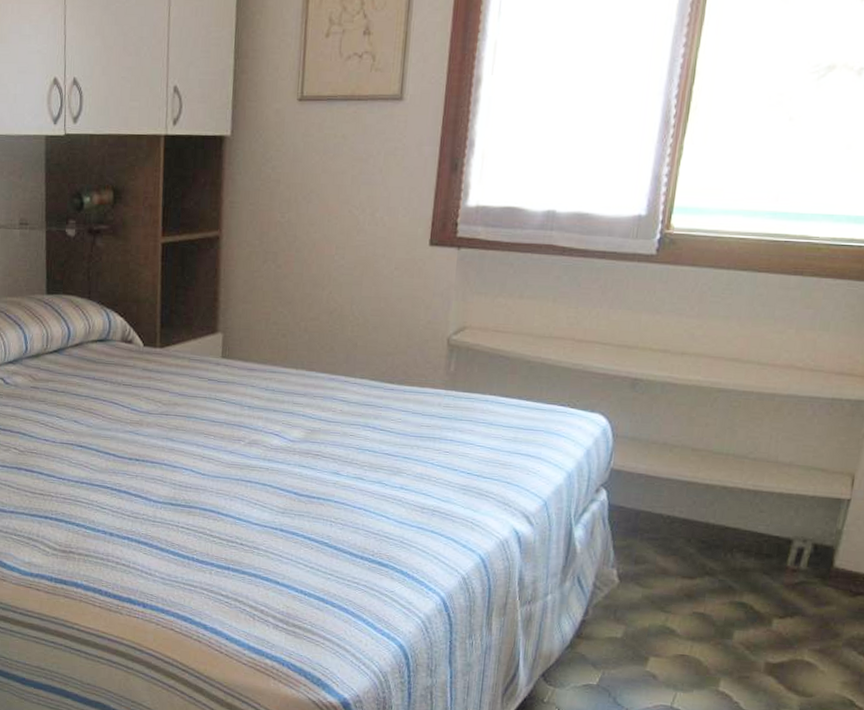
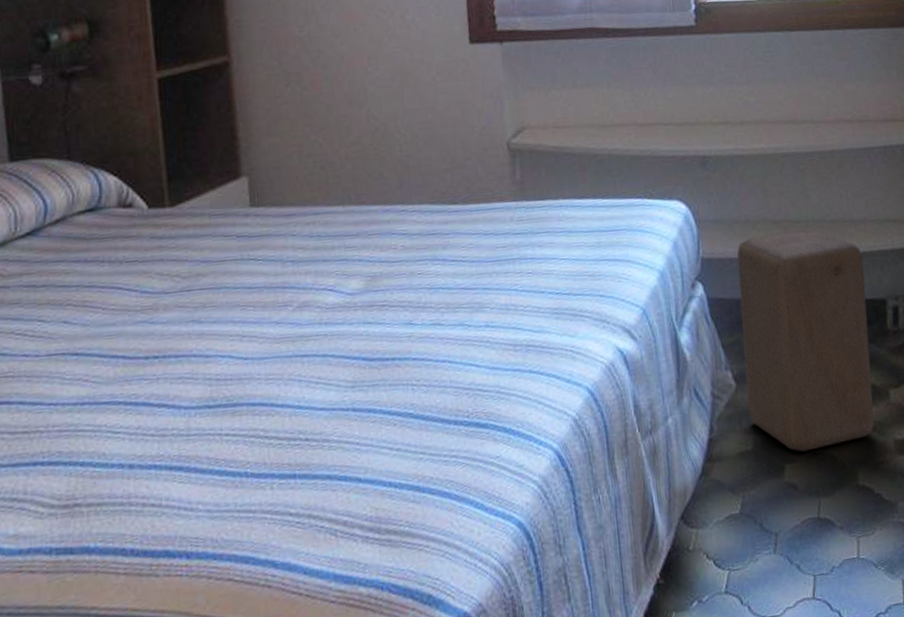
stool: none [625,459,779,653] -> present [737,228,875,452]

